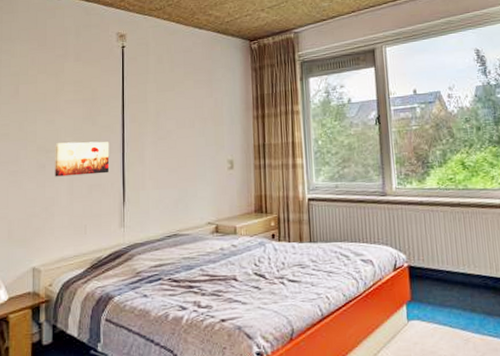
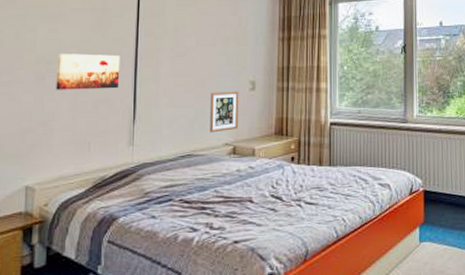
picture frame: none [192,171,220,213] -> present [210,91,239,133]

